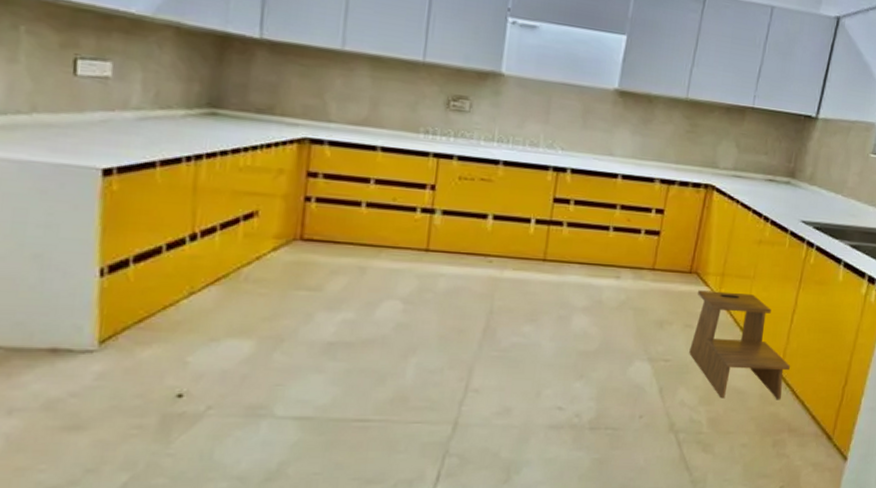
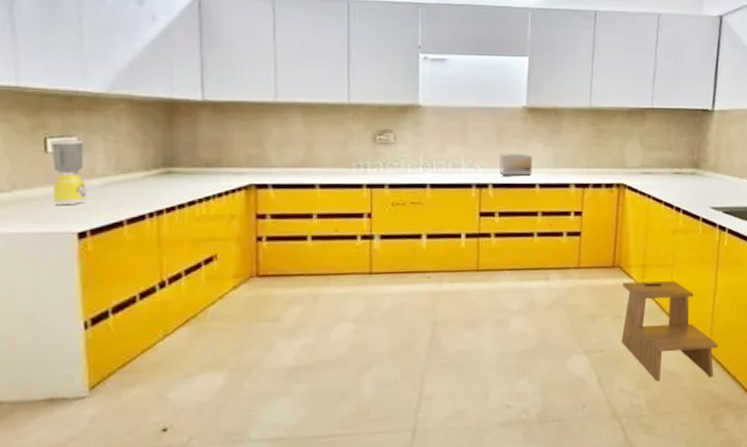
blender: none [77,62,120,138] -> present [50,140,88,206]
toaster: none [580,137,618,166] -> present [499,154,532,177]

